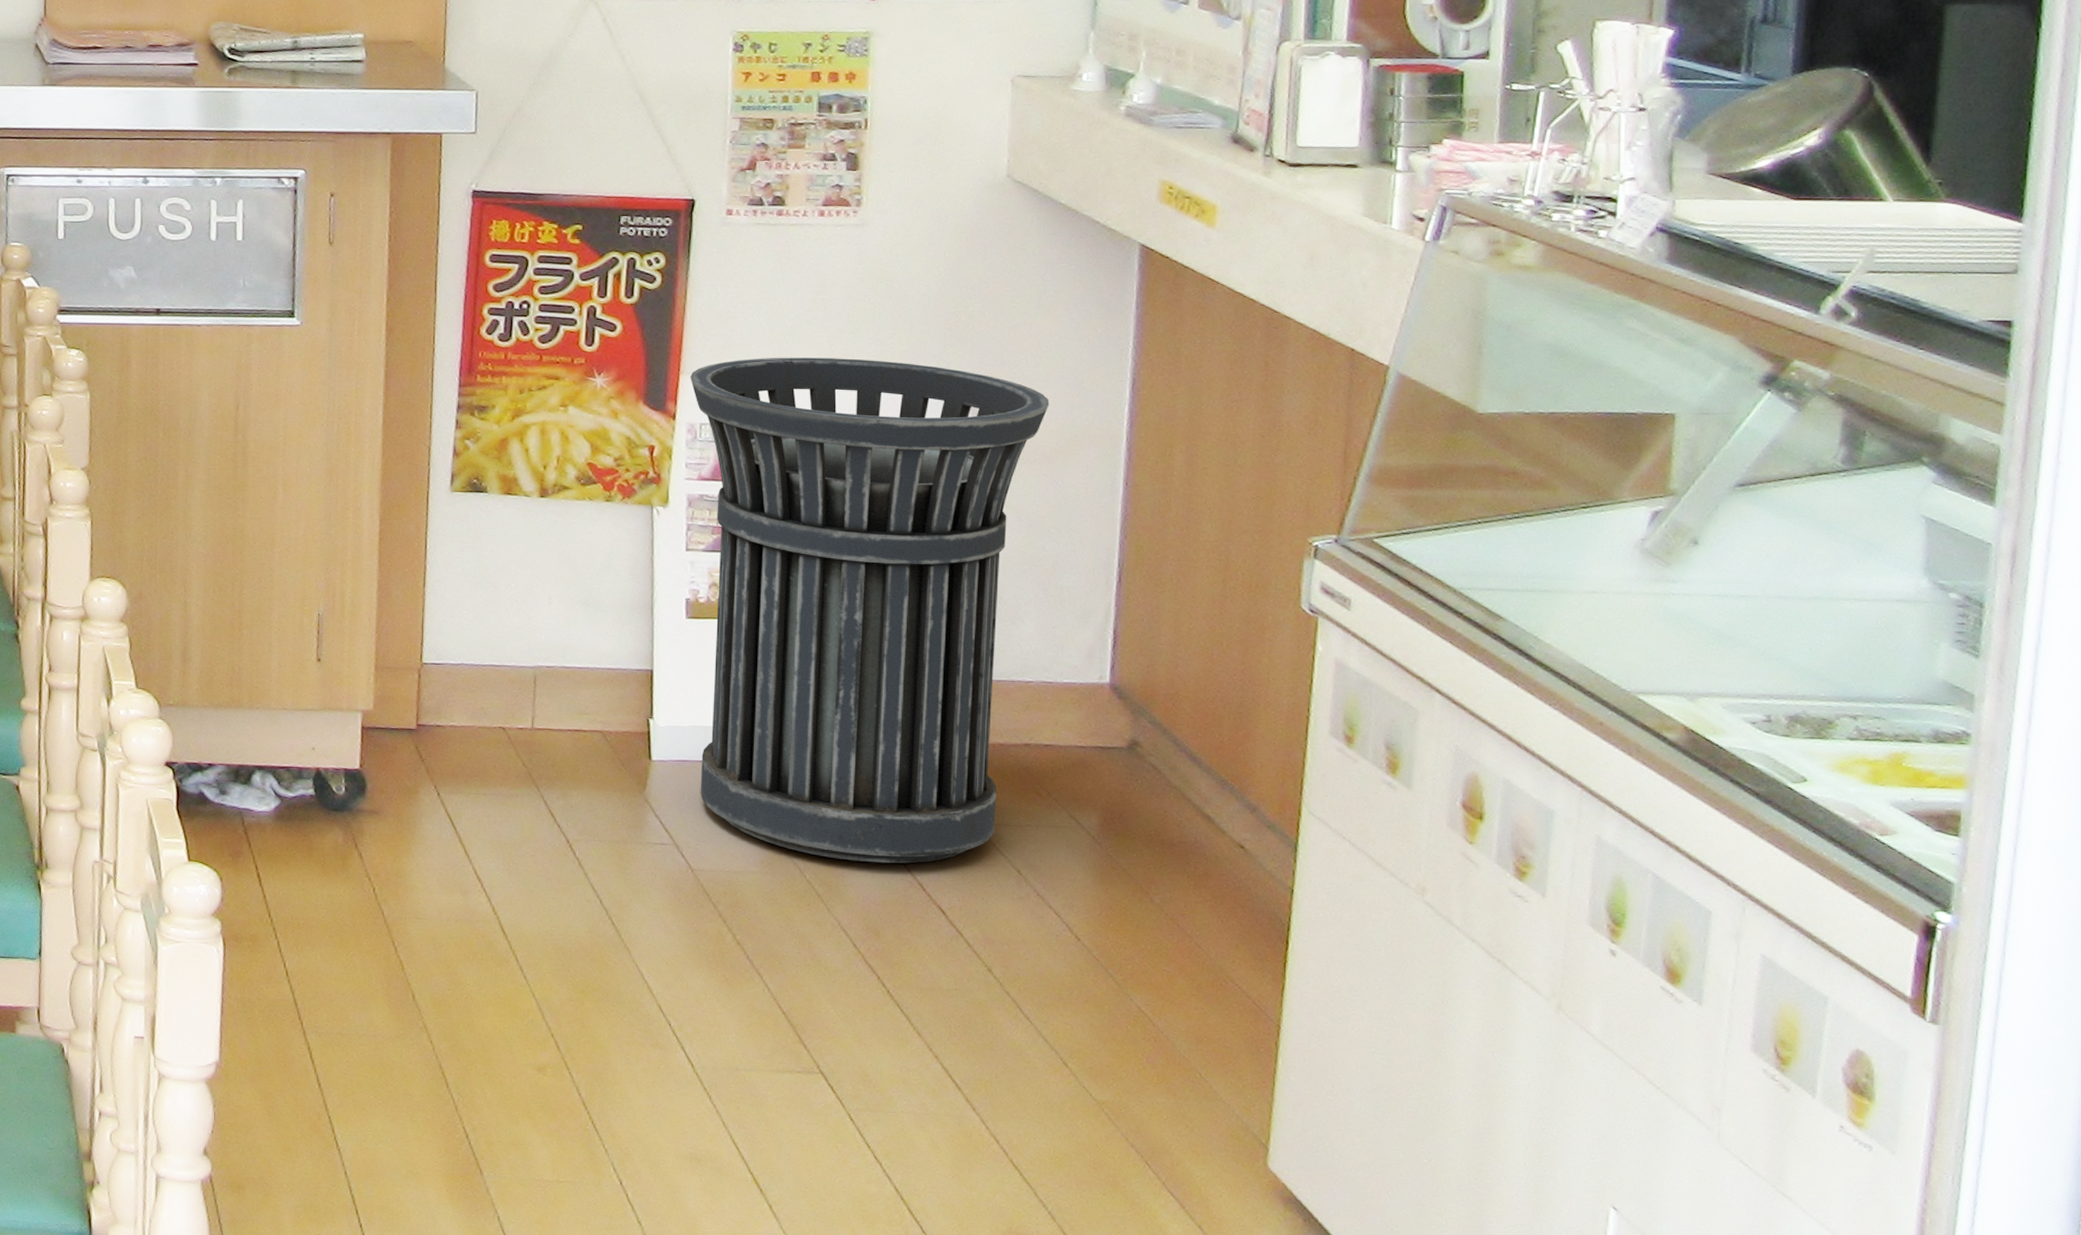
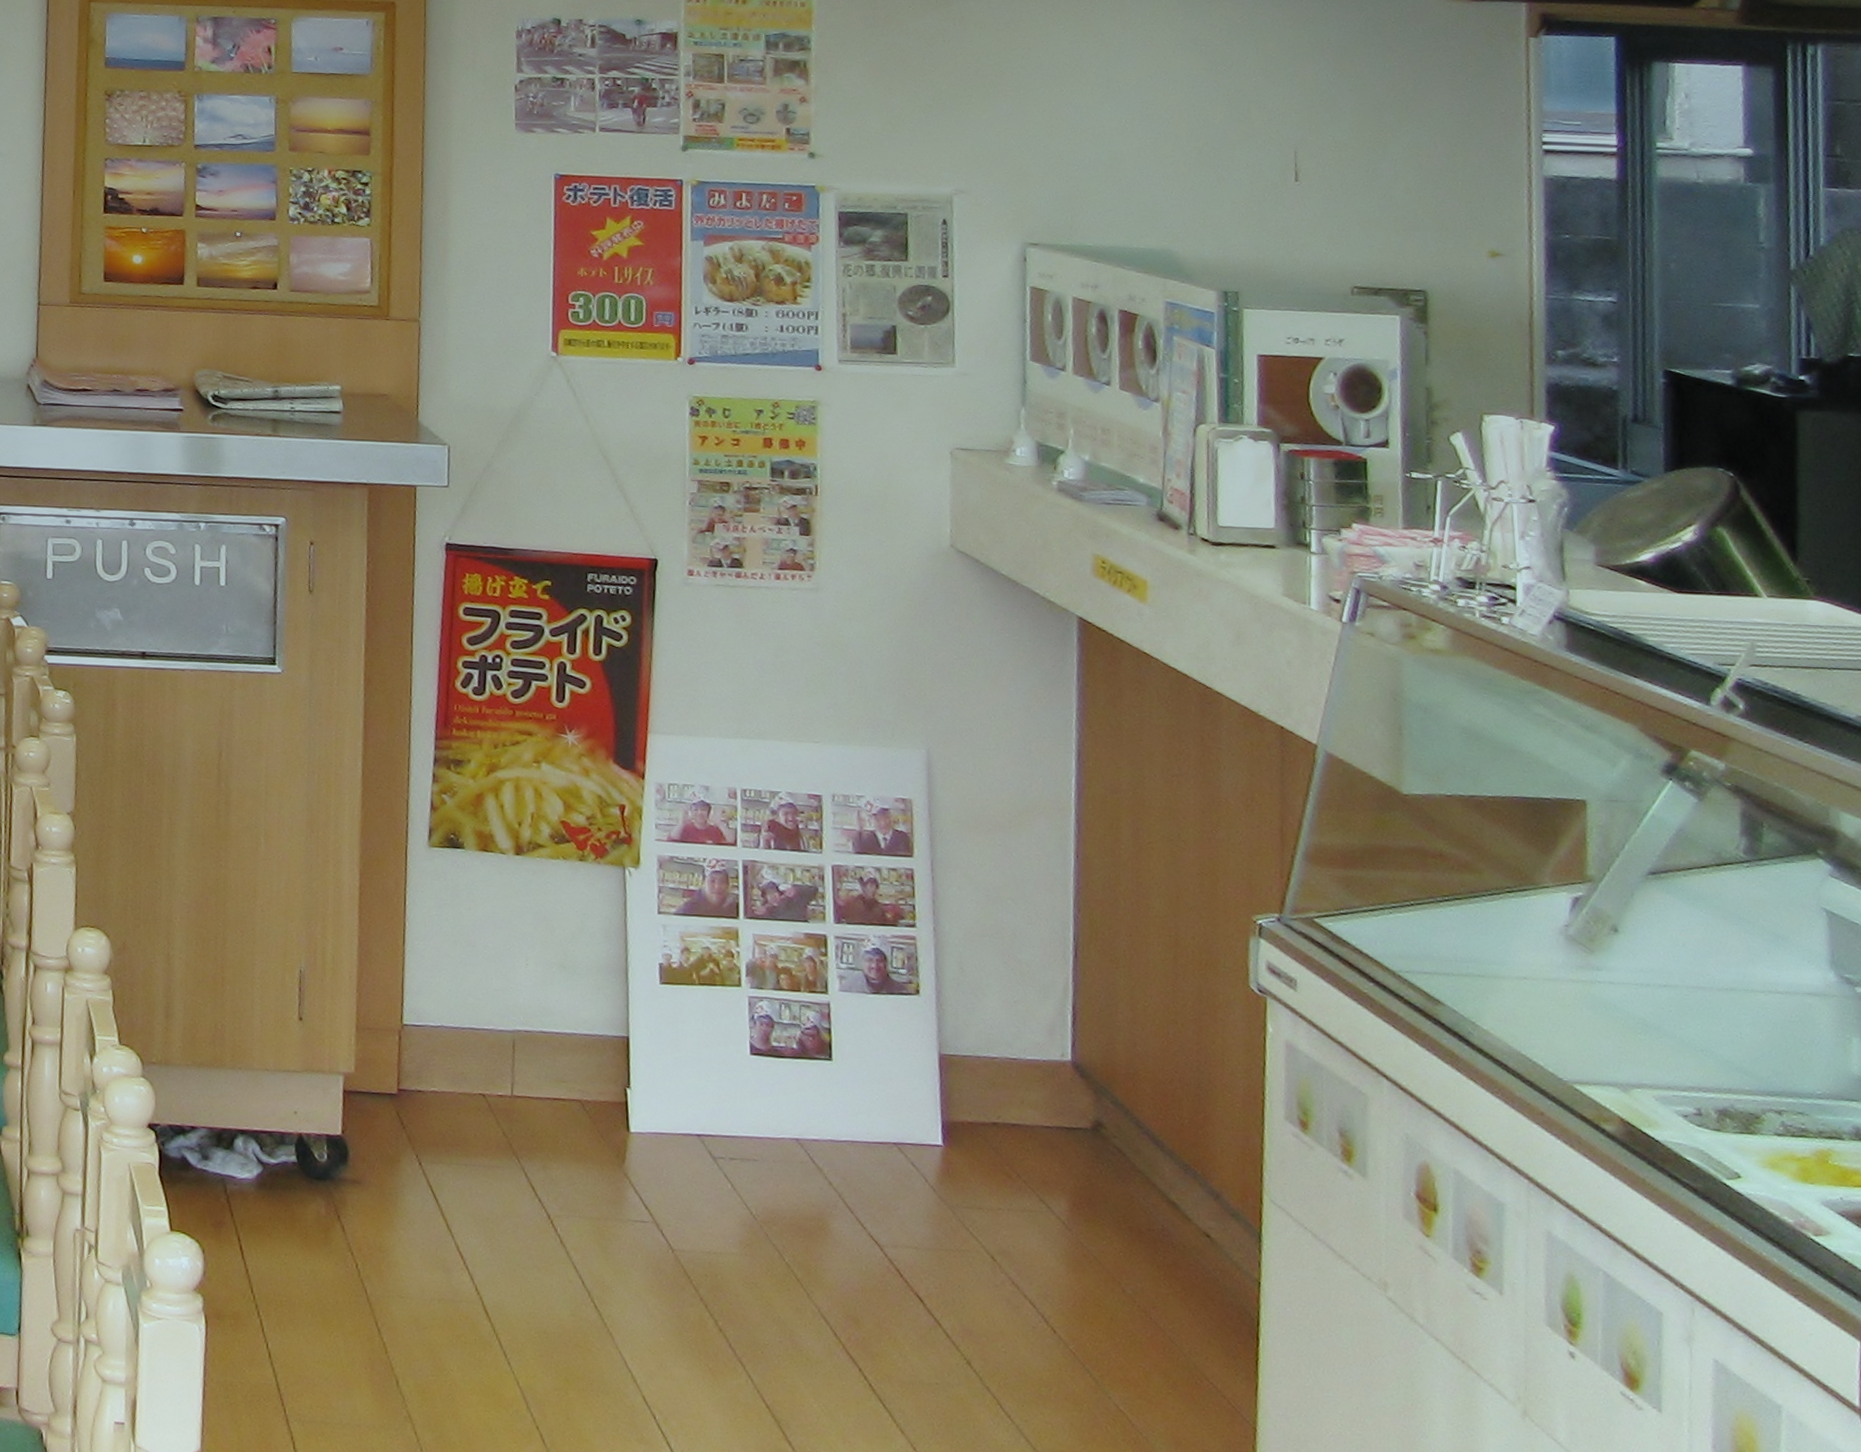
trash can: present [690,357,1050,864] -> none [657,719,1001,1247]

